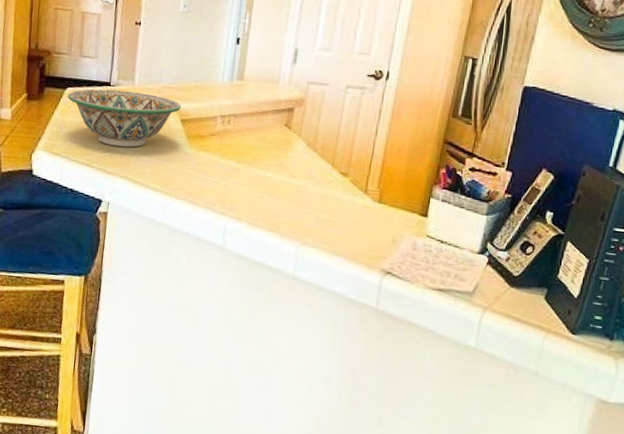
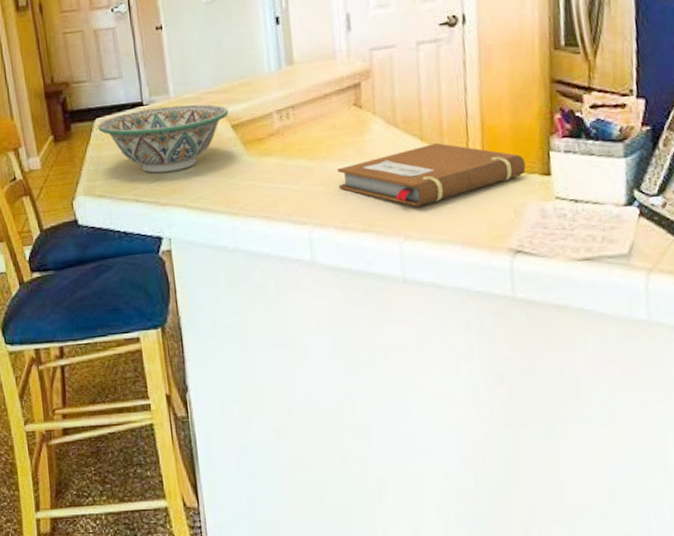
notebook: none [258,171,410,220] -> present [337,143,526,207]

